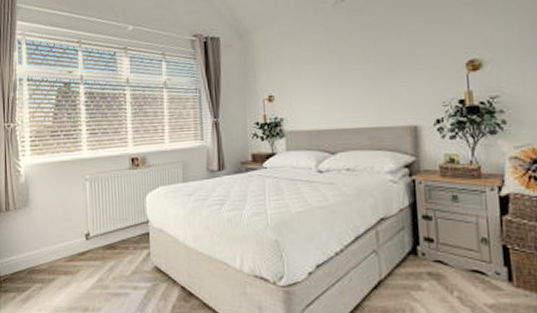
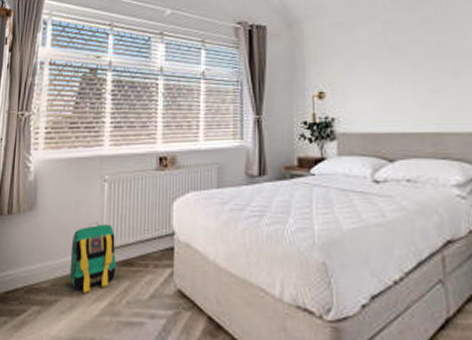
backpack: none [61,214,102,272] -> present [66,222,116,293]

